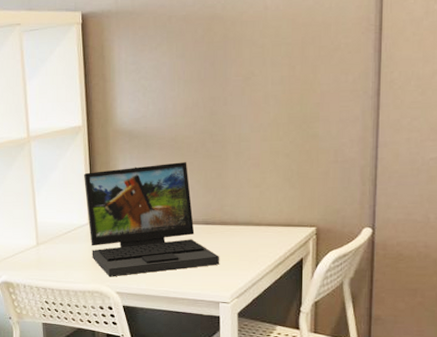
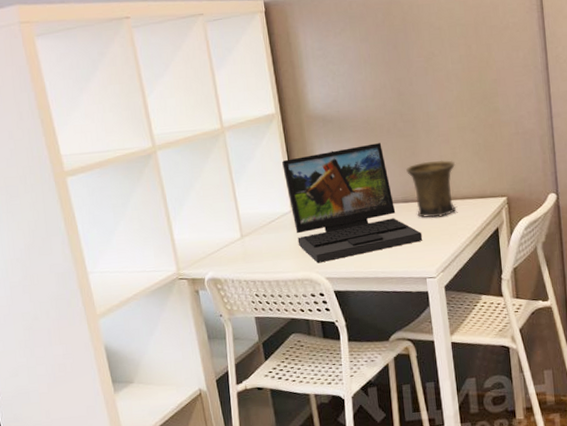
mug: none [210,184,264,242] -> present [406,160,456,218]

